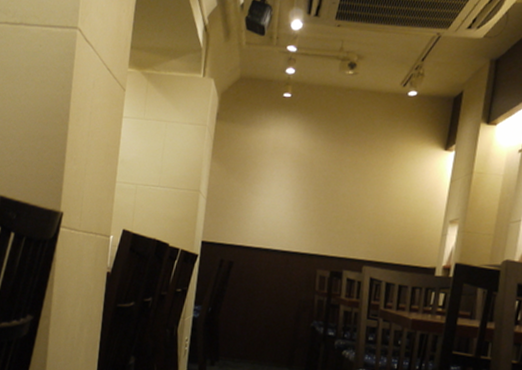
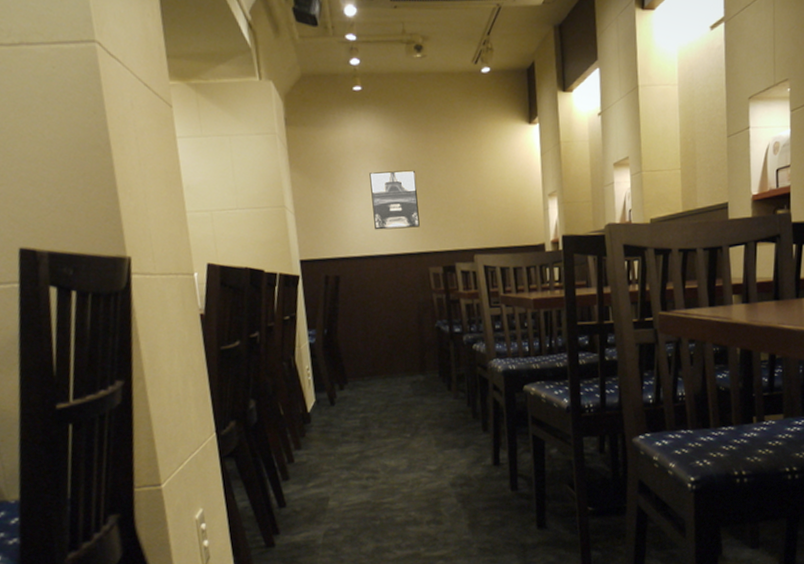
wall art: none [275,173,325,230] -> present [369,170,420,230]

